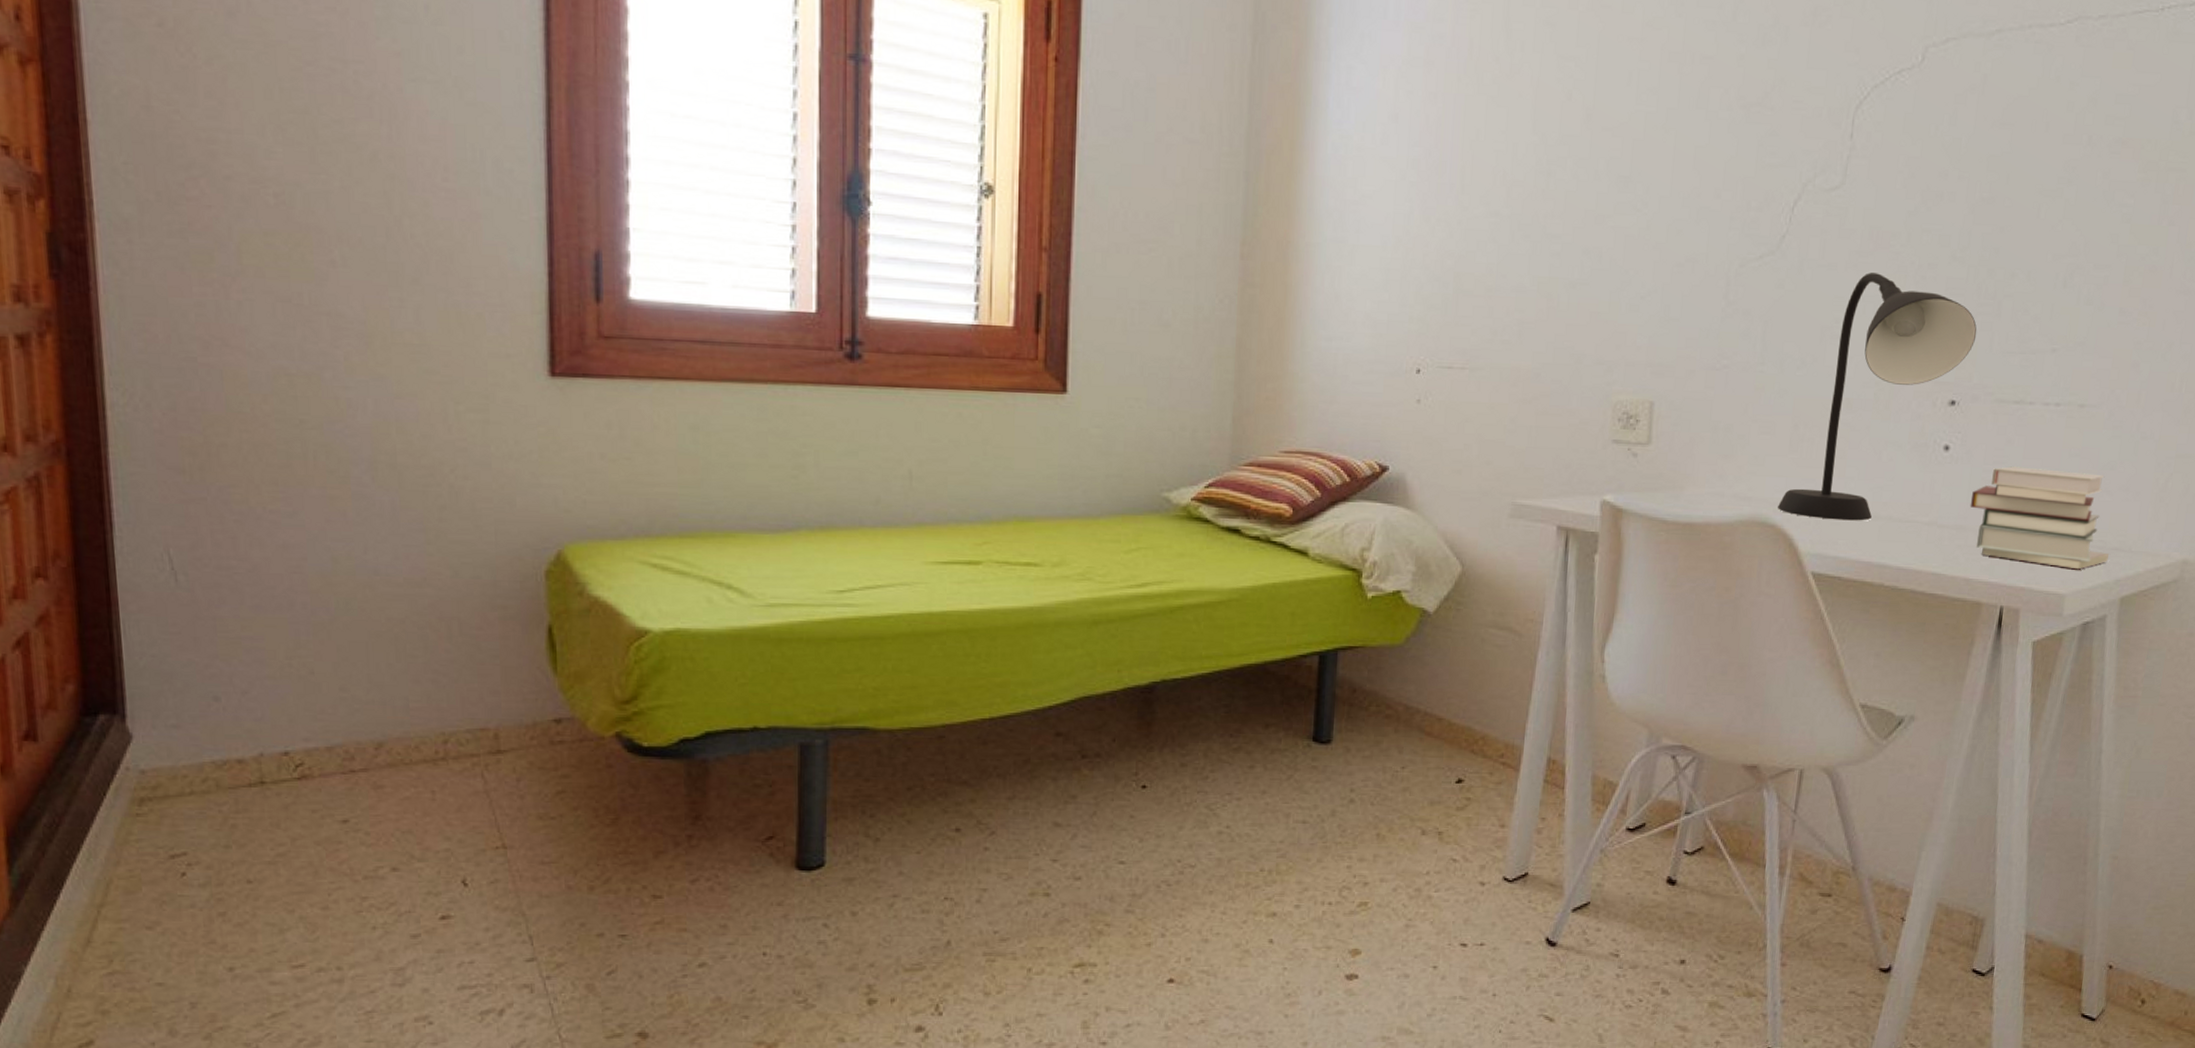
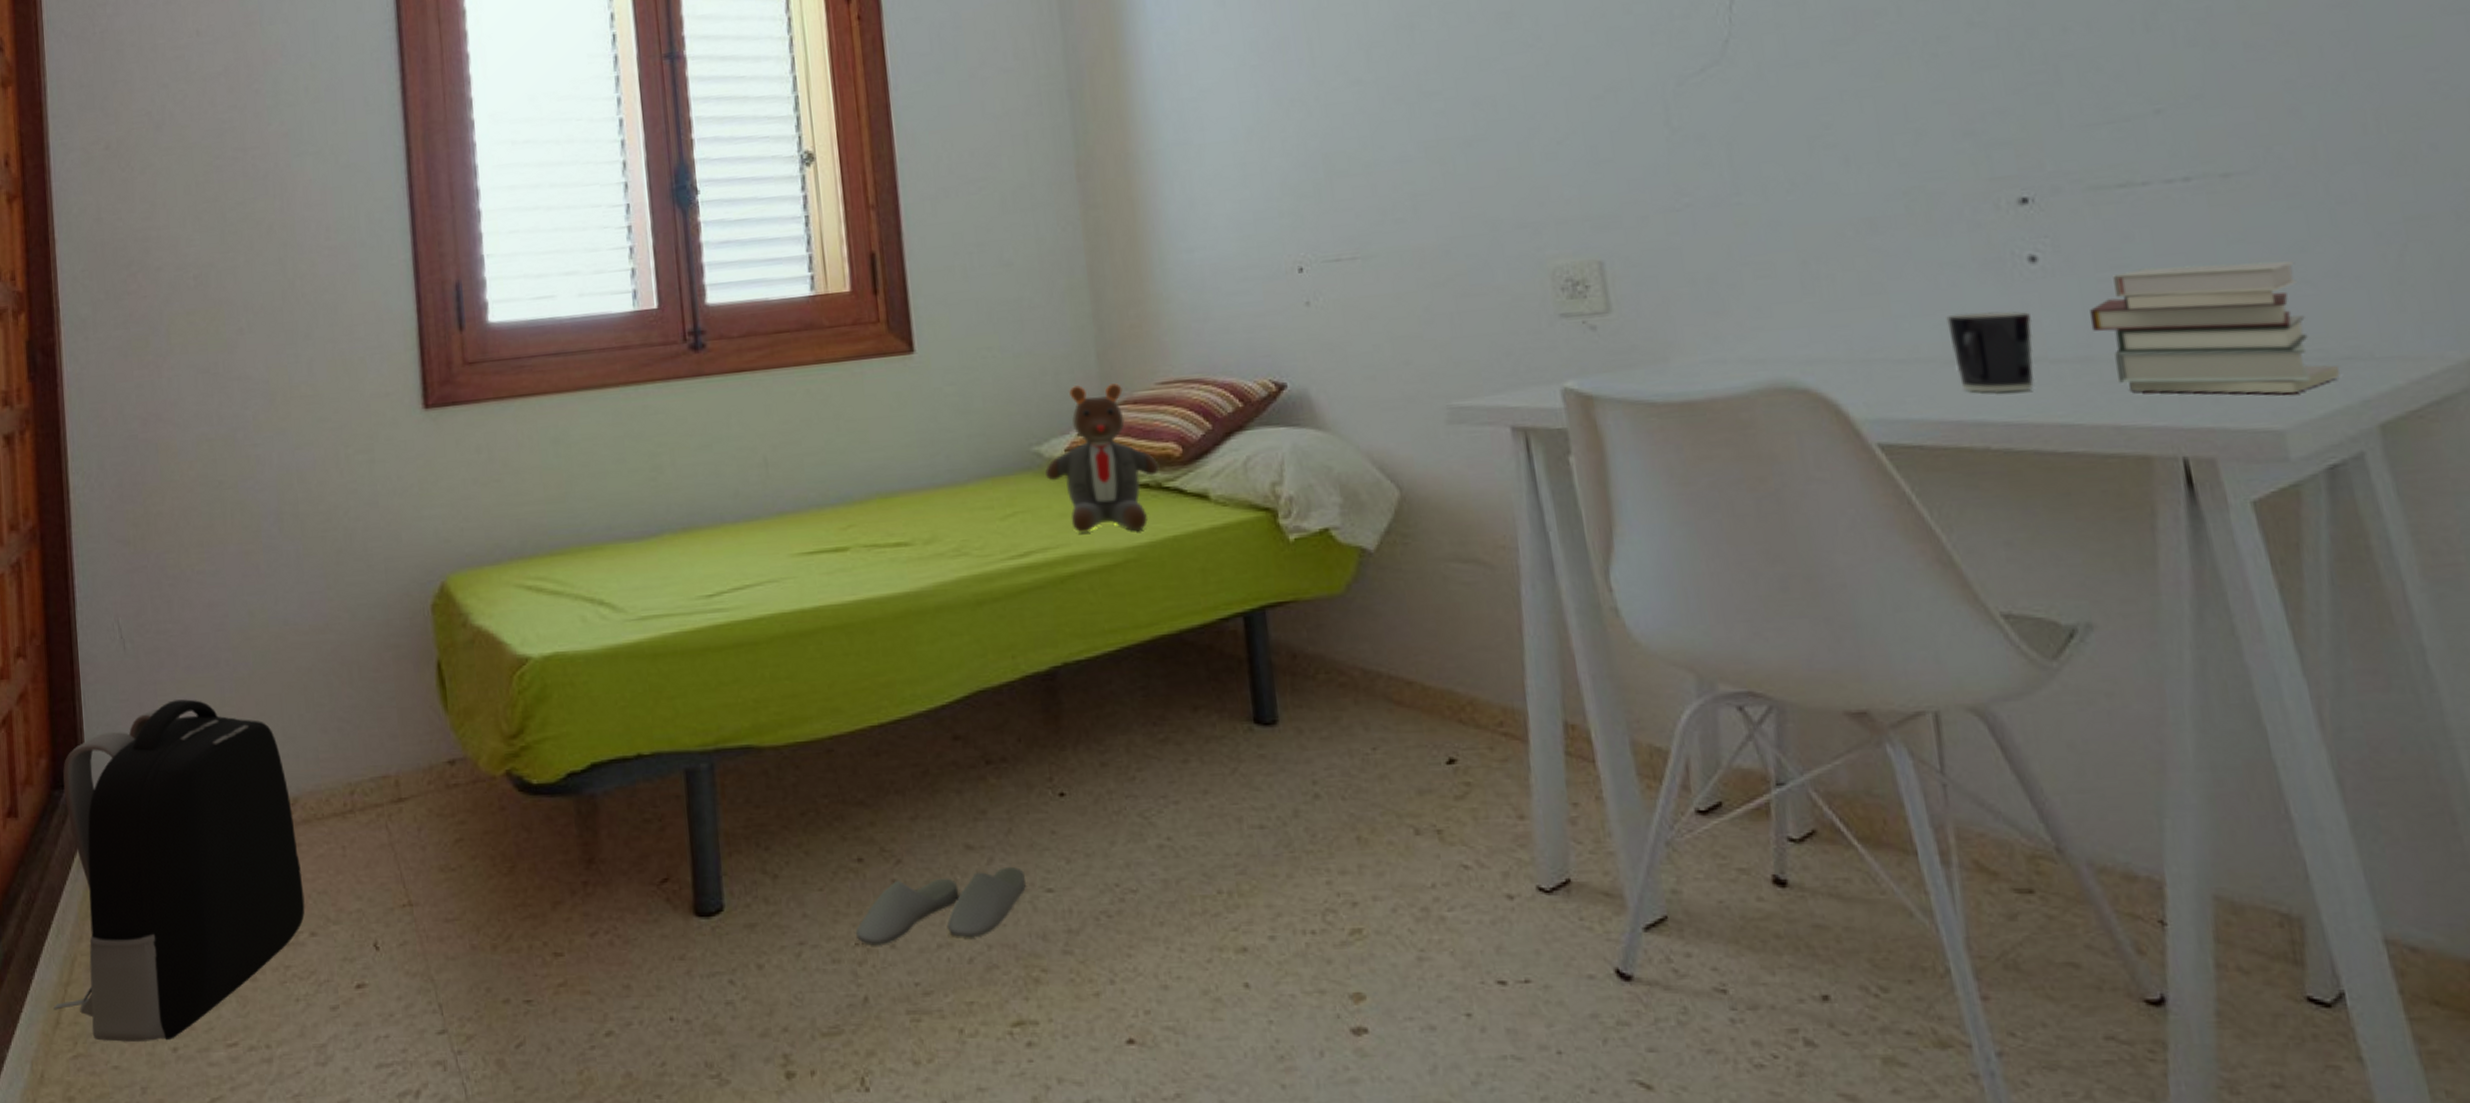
backpack: none [84,638,387,961] -> present [54,699,305,1042]
slippers: none [945,842,1102,899] -> present [855,866,1026,944]
teddy bear: none [1170,444,1271,575] -> present [1044,383,1160,533]
desk lamp: present [1778,273,1977,521] -> none [1805,60,2034,374]
mug: none [1877,481,1935,546] -> present [1946,311,2035,393]

